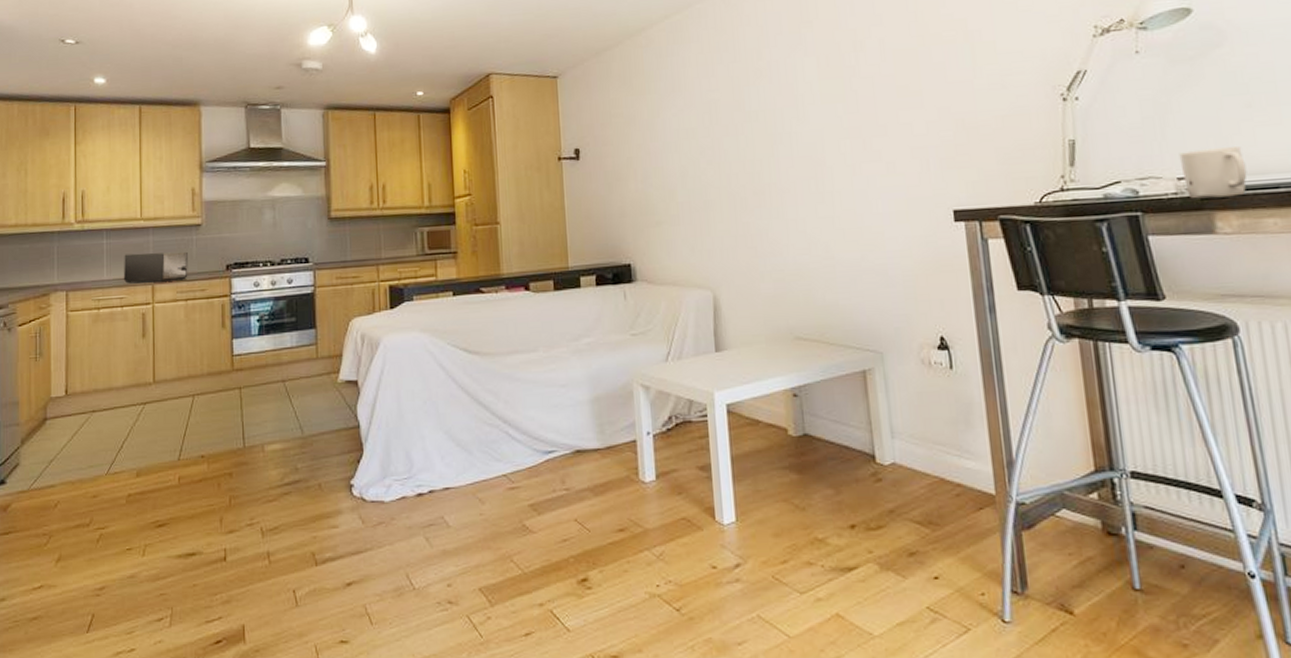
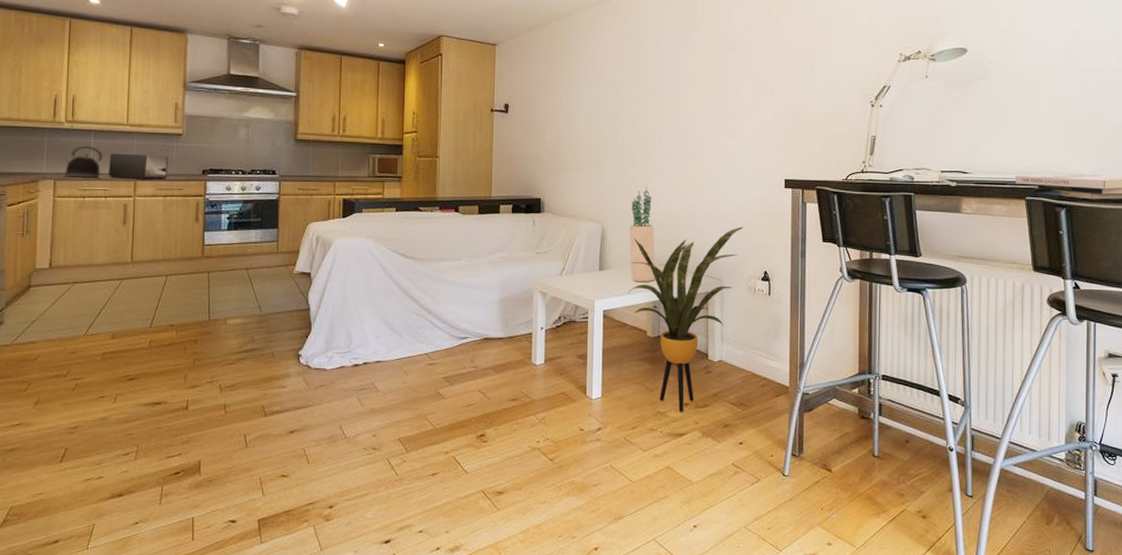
kettle: none [76,247,118,287] -> present [64,145,104,178]
vase: none [748,236,791,364] -> present [629,186,655,283]
house plant: none [755,278,904,537] -> present [628,226,744,412]
mug: present [1179,145,1247,199] -> none [944,151,987,188]

